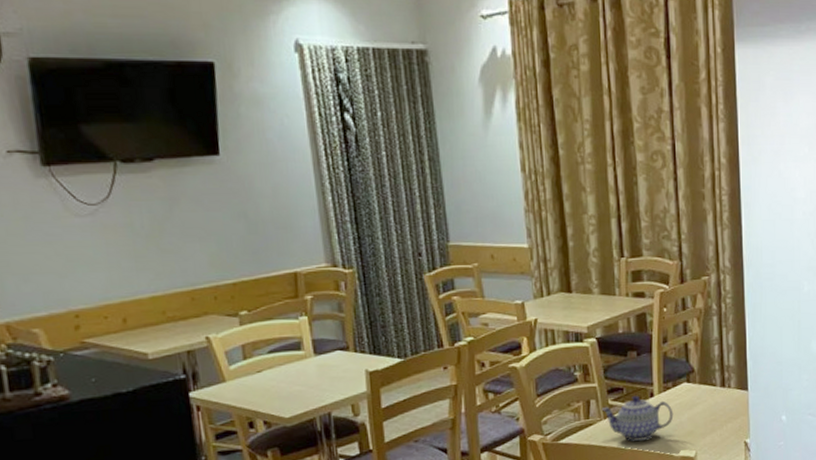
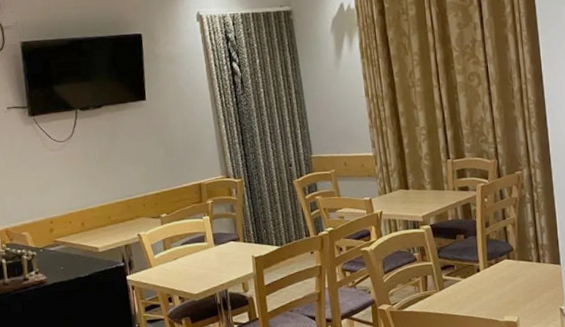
teapot: present [601,395,674,441] -> none [437,270,498,309]

